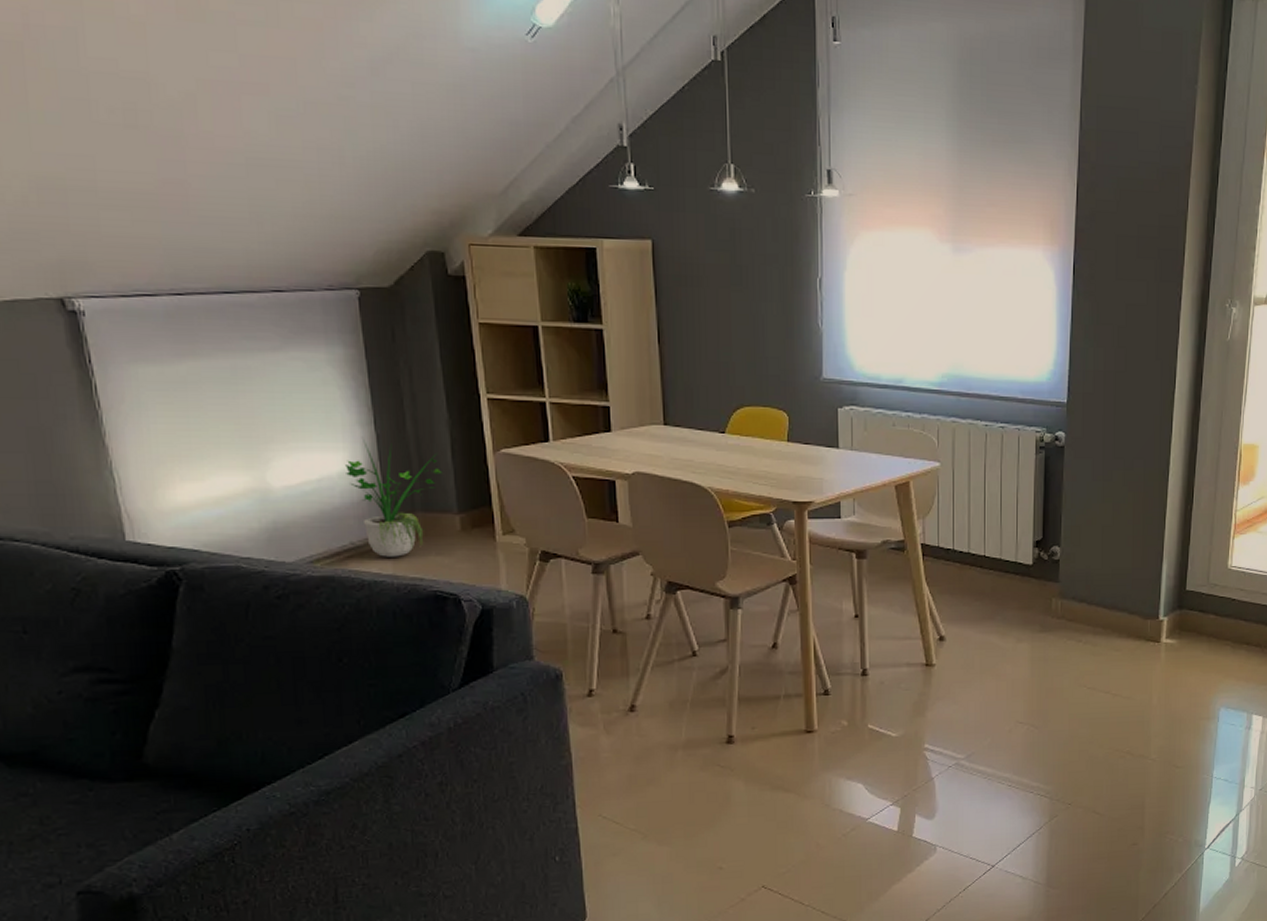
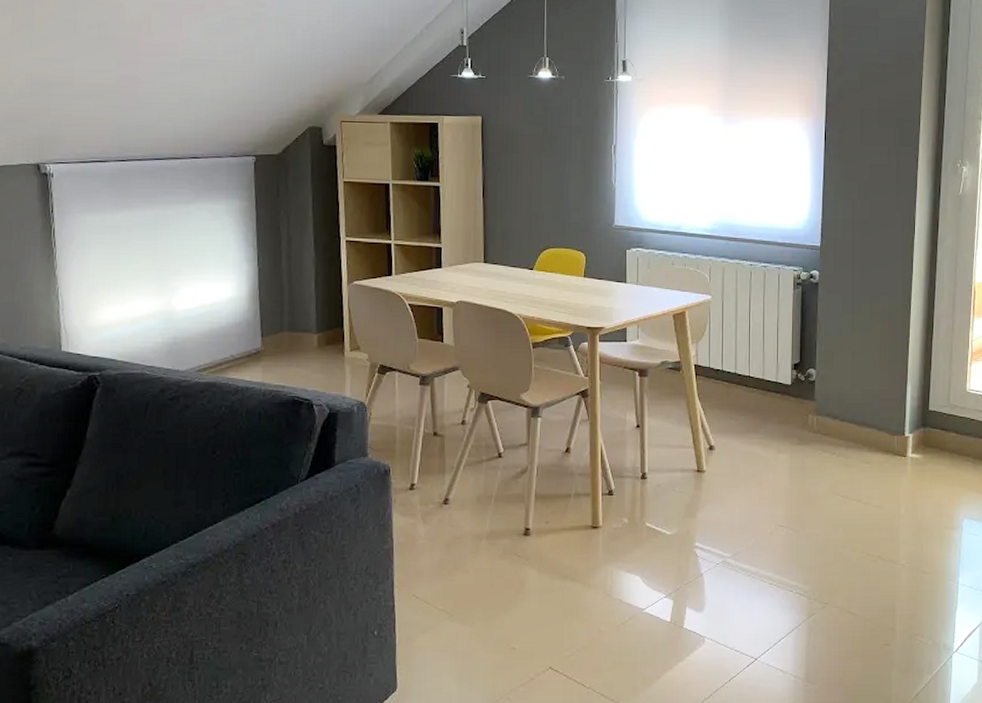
potted plant: present [345,439,443,557] -> none [232,273,307,368]

